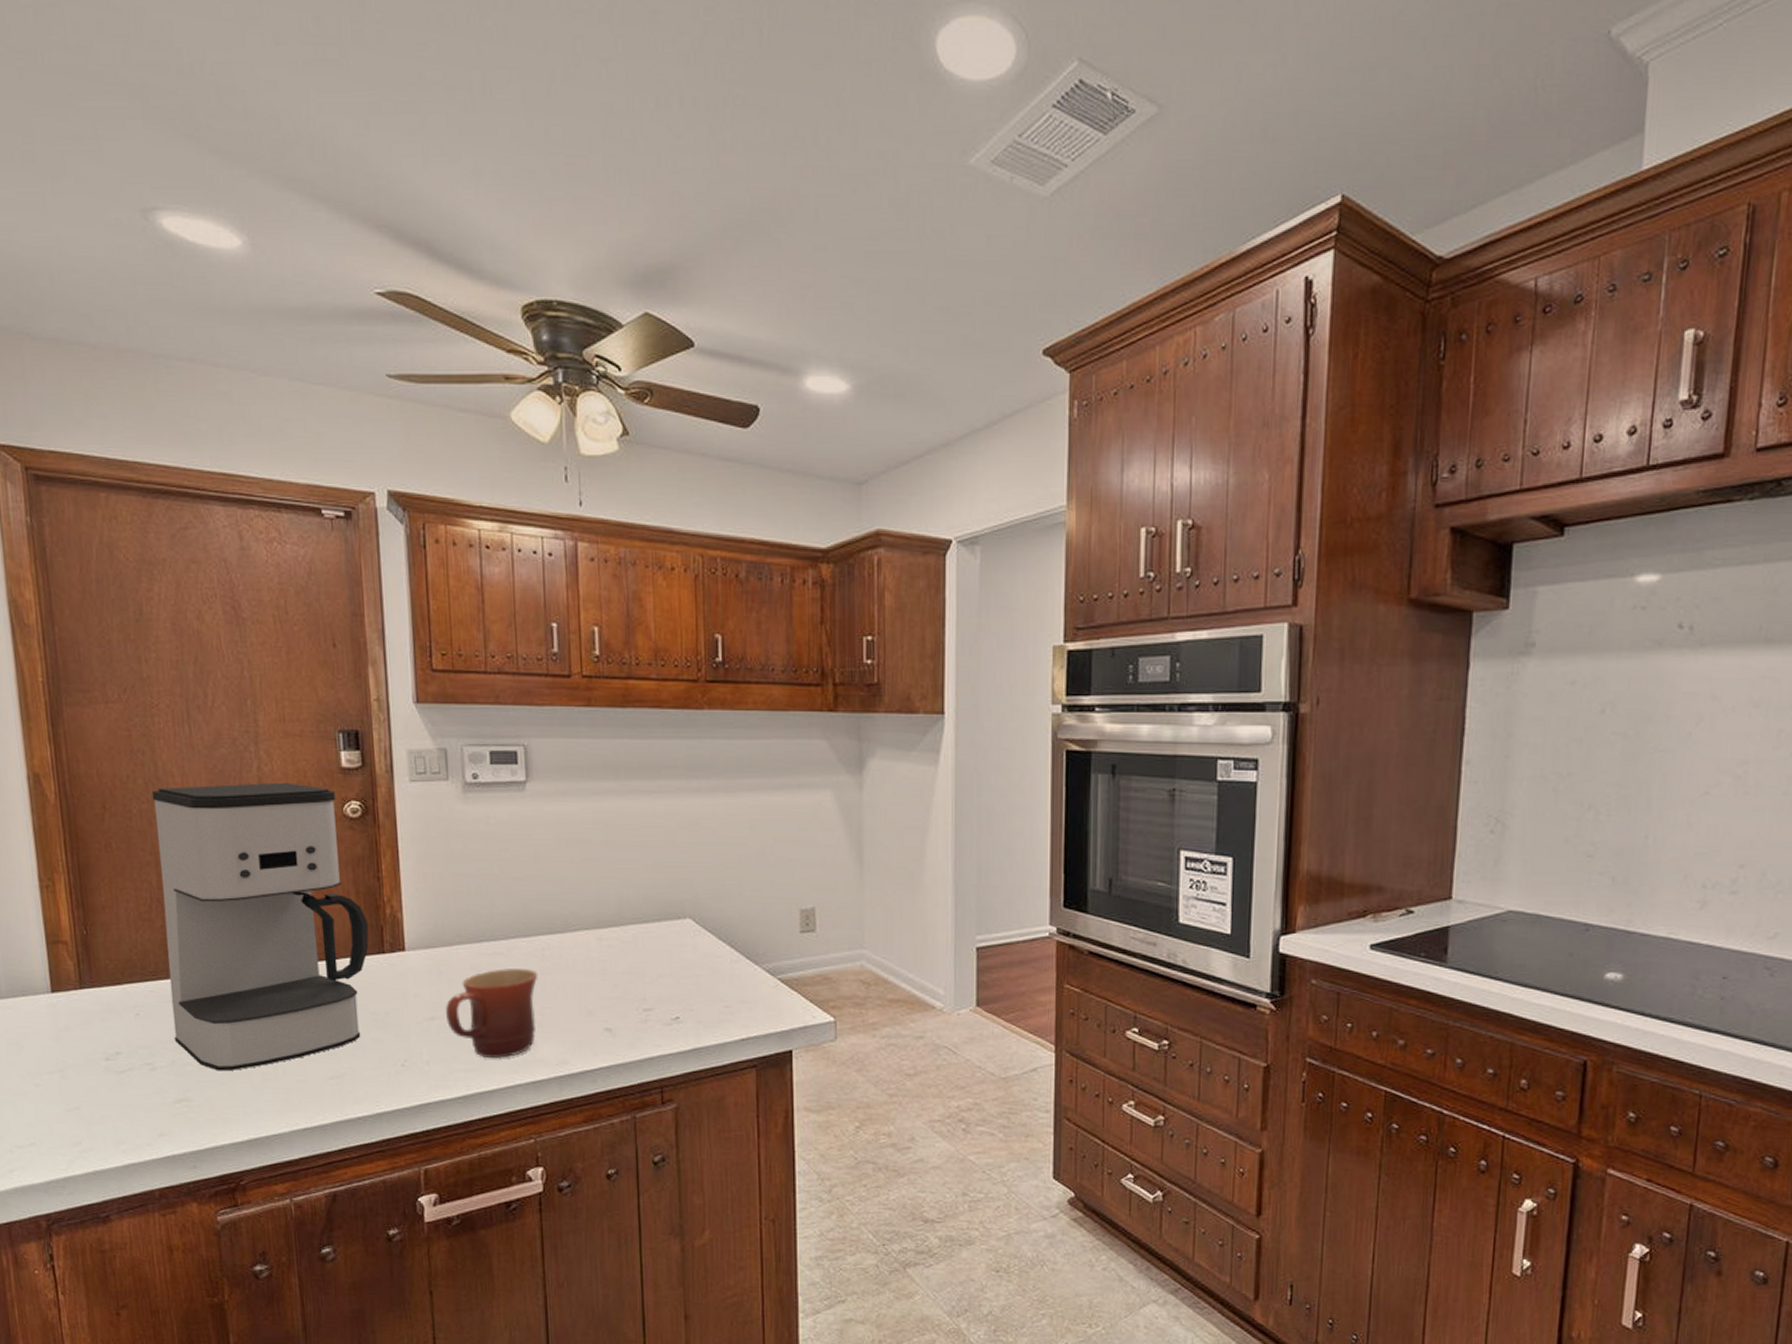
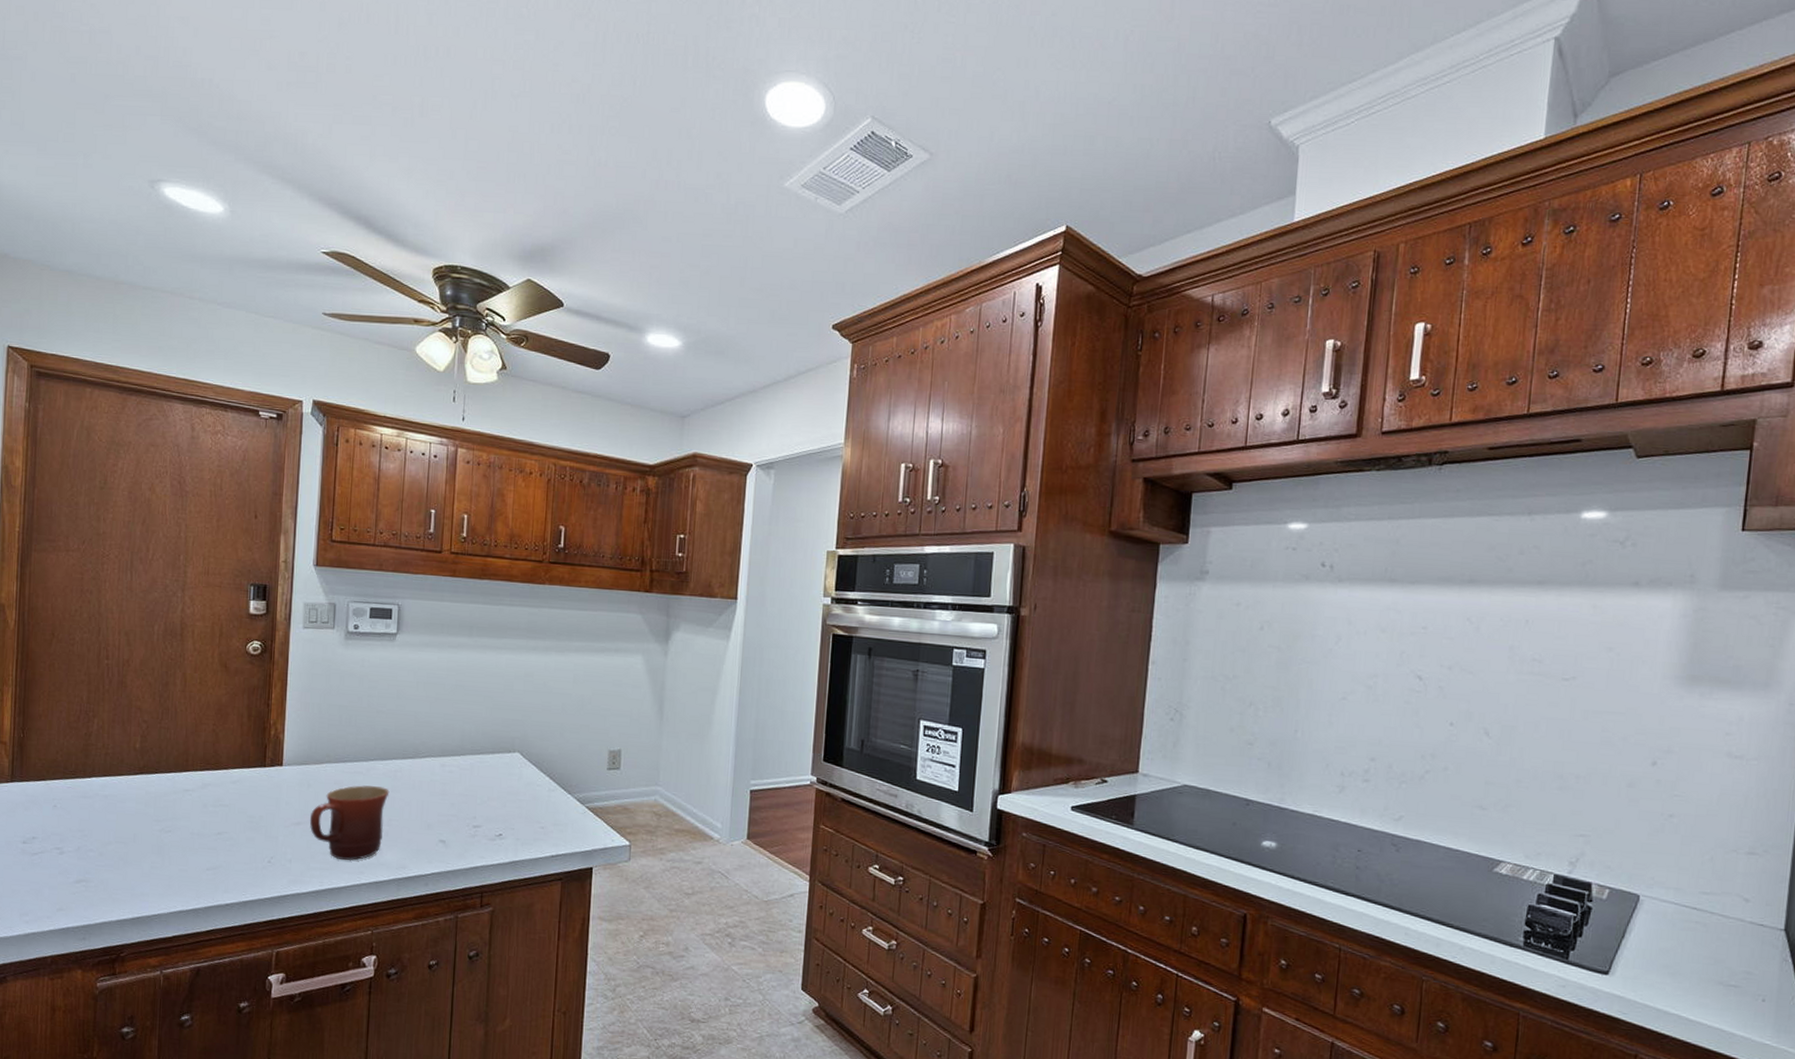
coffee maker: present [151,782,369,1072] -> none [82,621,256,859]

